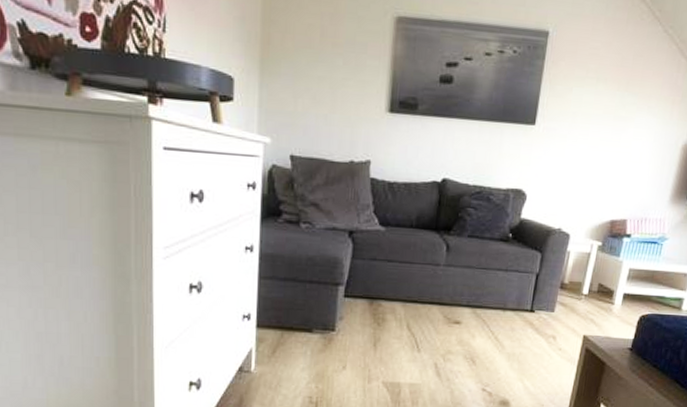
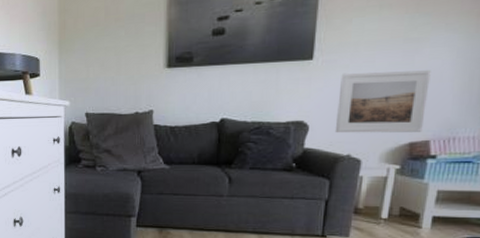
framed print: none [549,143,633,211] -> present [334,70,431,133]

